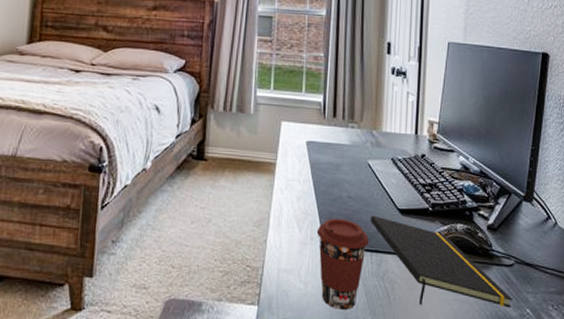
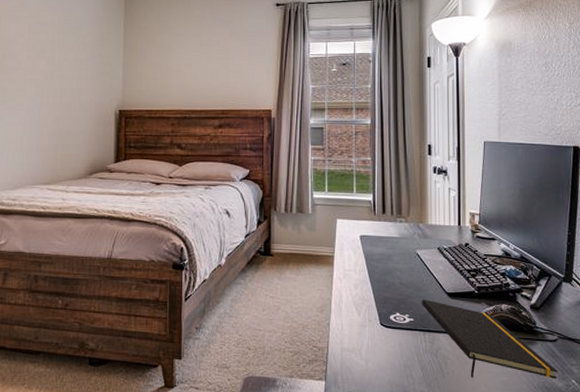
coffee cup: present [316,218,370,310] -> none [374,302,422,383]

